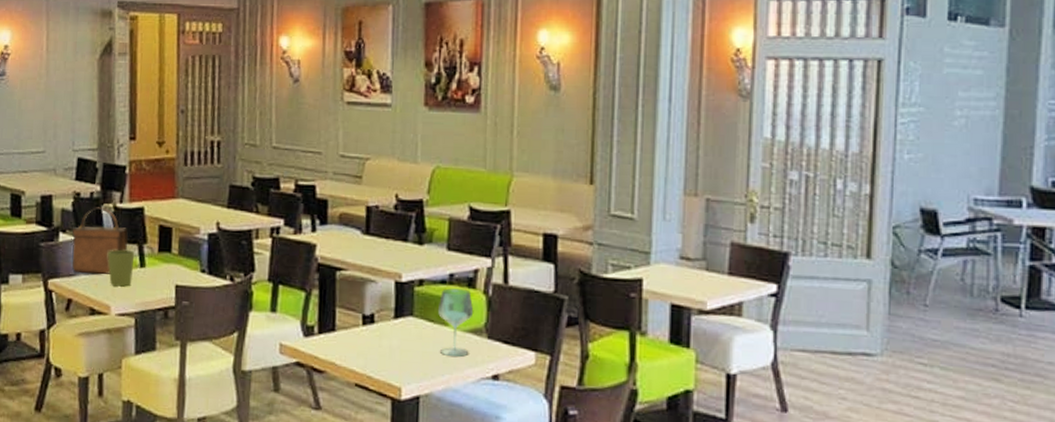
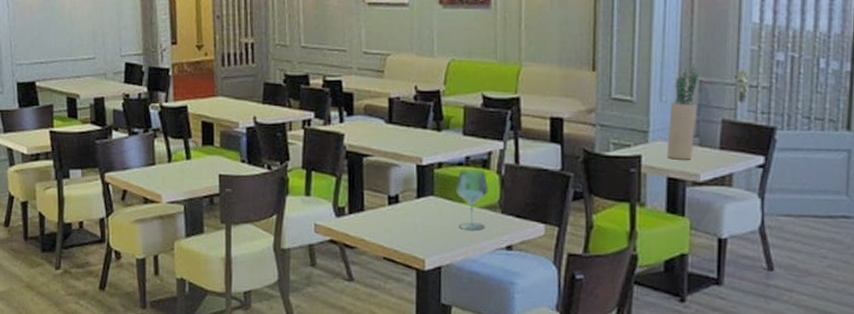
handbag: present [72,207,128,274] -> none [124,106,175,167]
cup: present [107,249,135,287] -> none [156,144,181,178]
vase: none [670,180,705,286] -> present [666,64,698,160]

